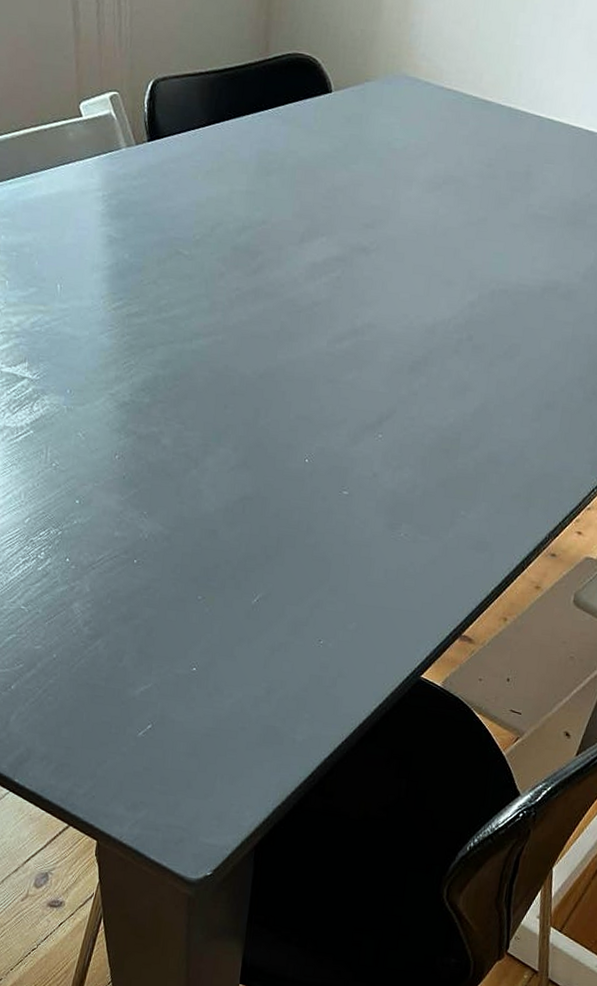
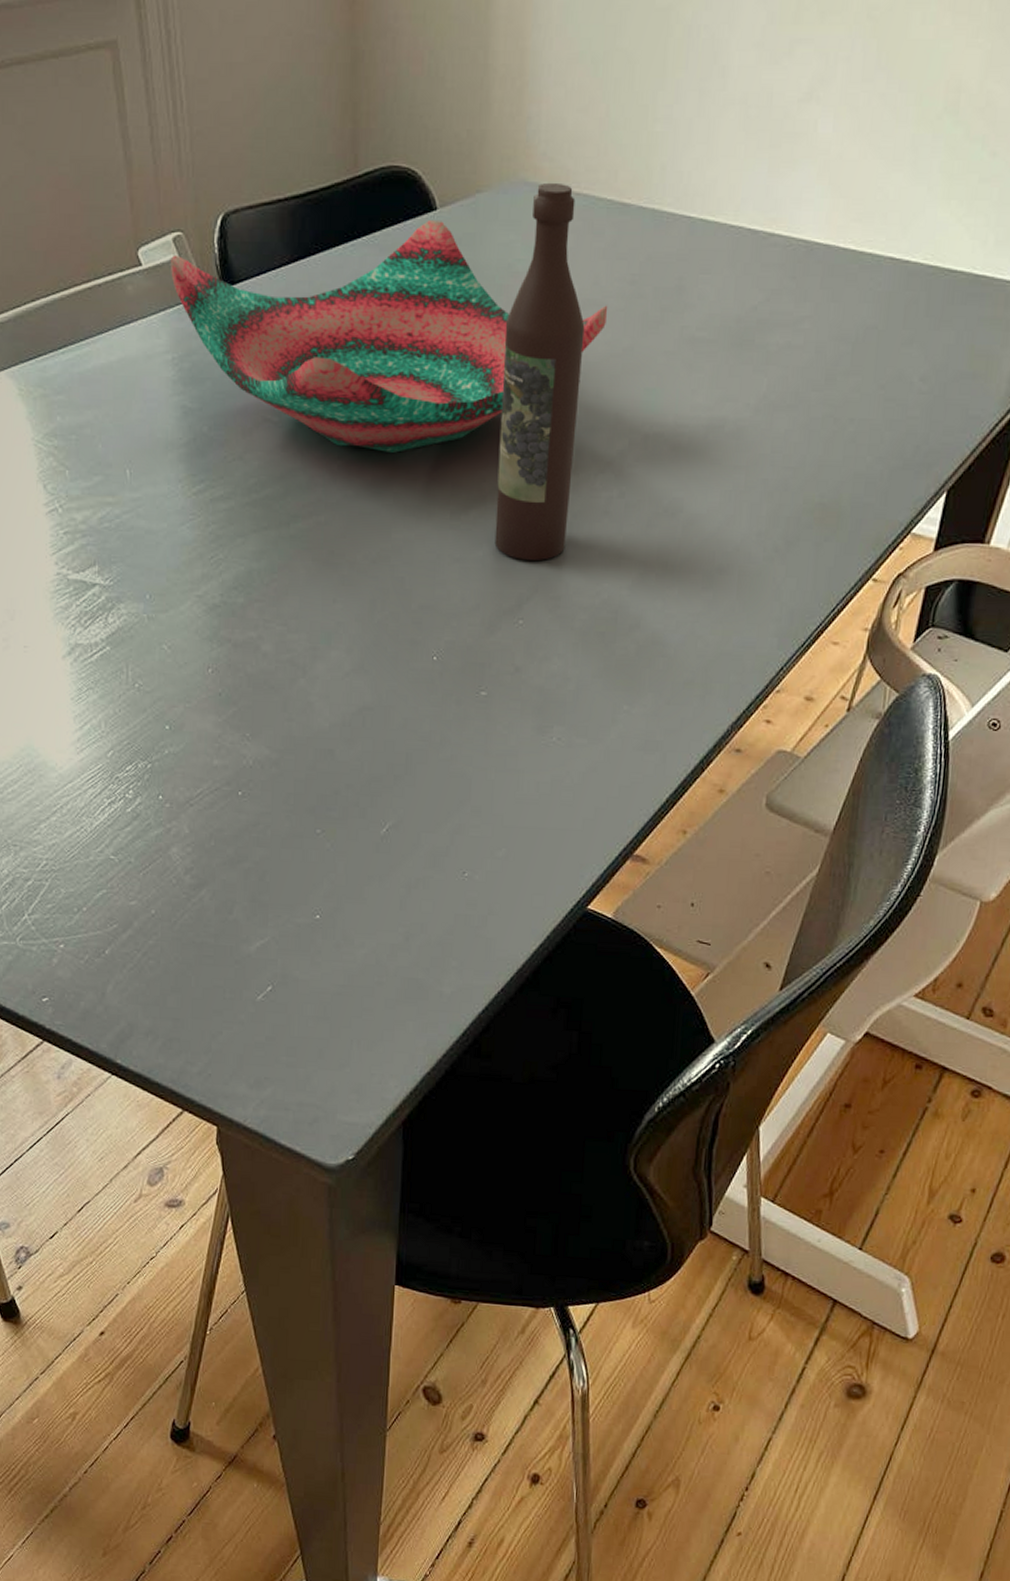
decorative bowl: none [106,100,468,289] -> present [170,221,608,453]
wine bottle: none [362,78,448,387] -> present [494,182,585,560]

